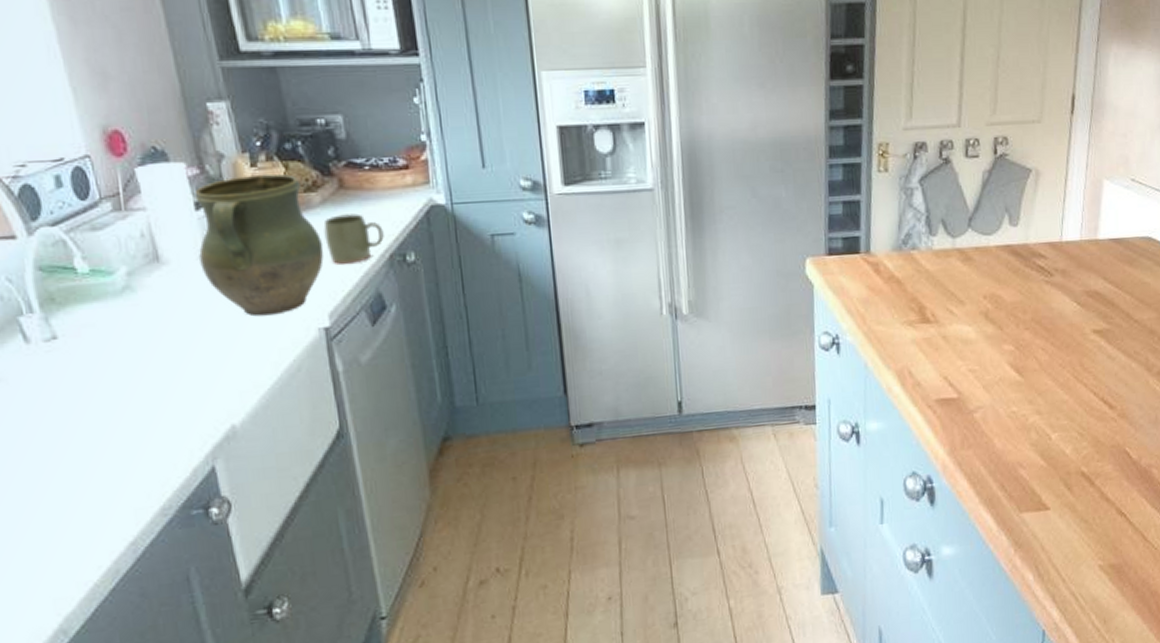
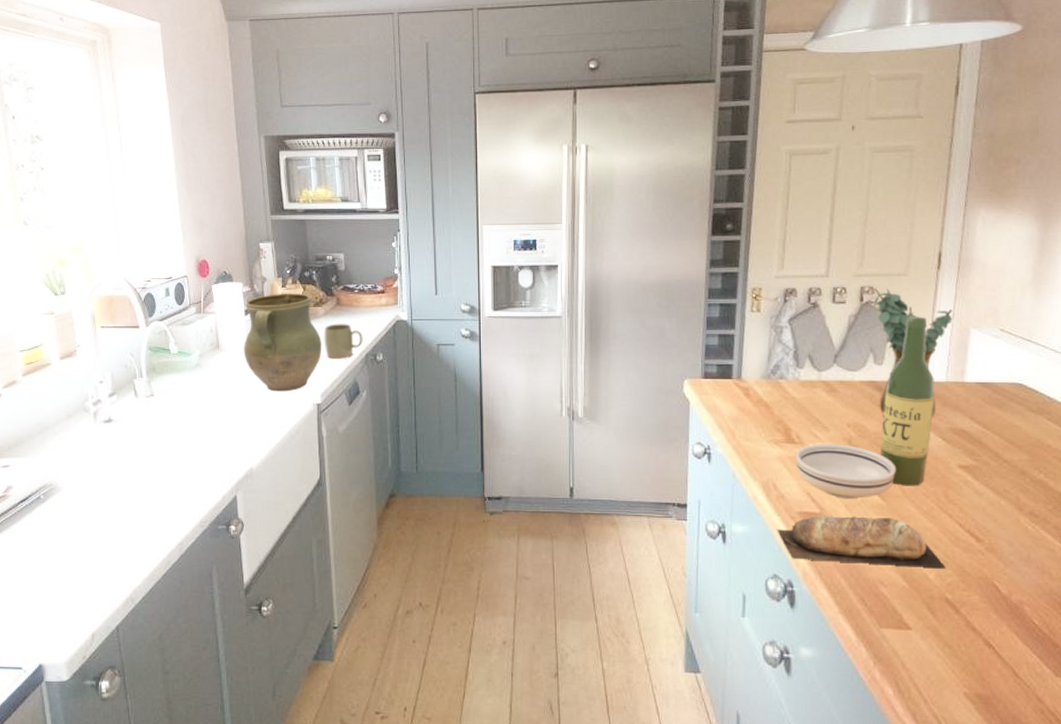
bread loaf: none [914,394,1082,453] -> present [777,516,946,569]
bowl: none [930,318,1033,379] -> present [795,444,896,498]
vase: none [1008,138,1086,285] -> present [874,288,953,420]
wine bottle: none [1016,168,1070,358] -> present [879,316,935,486]

